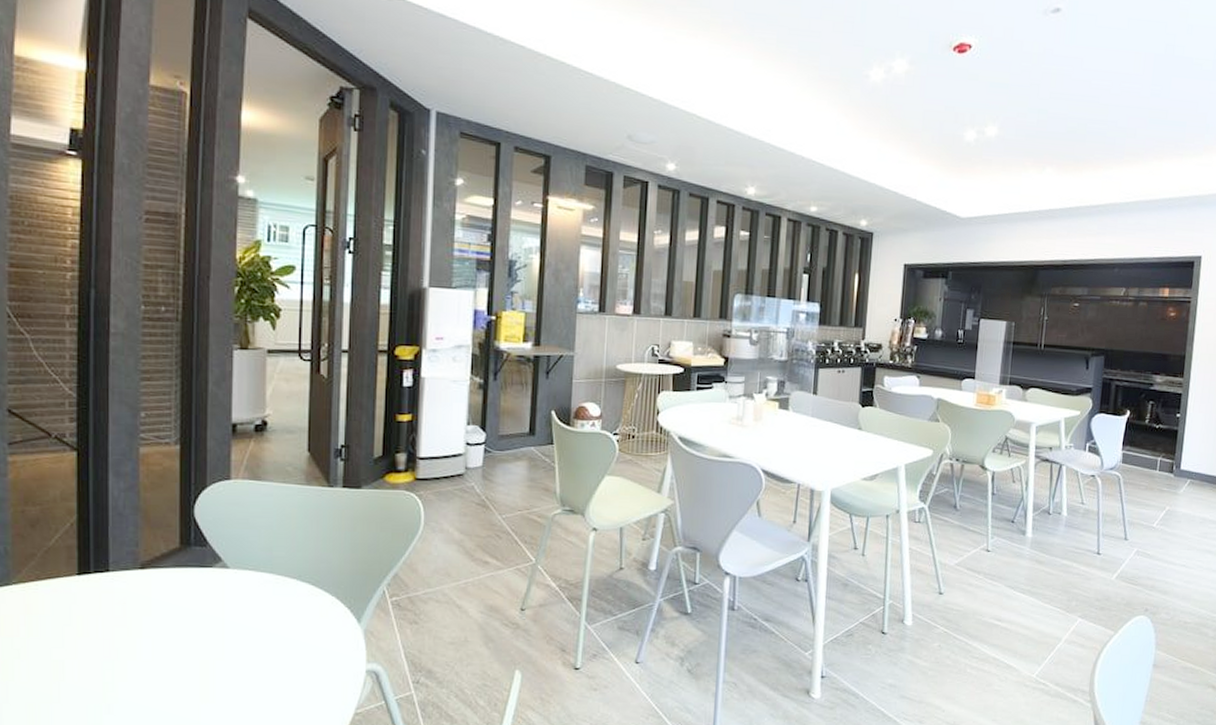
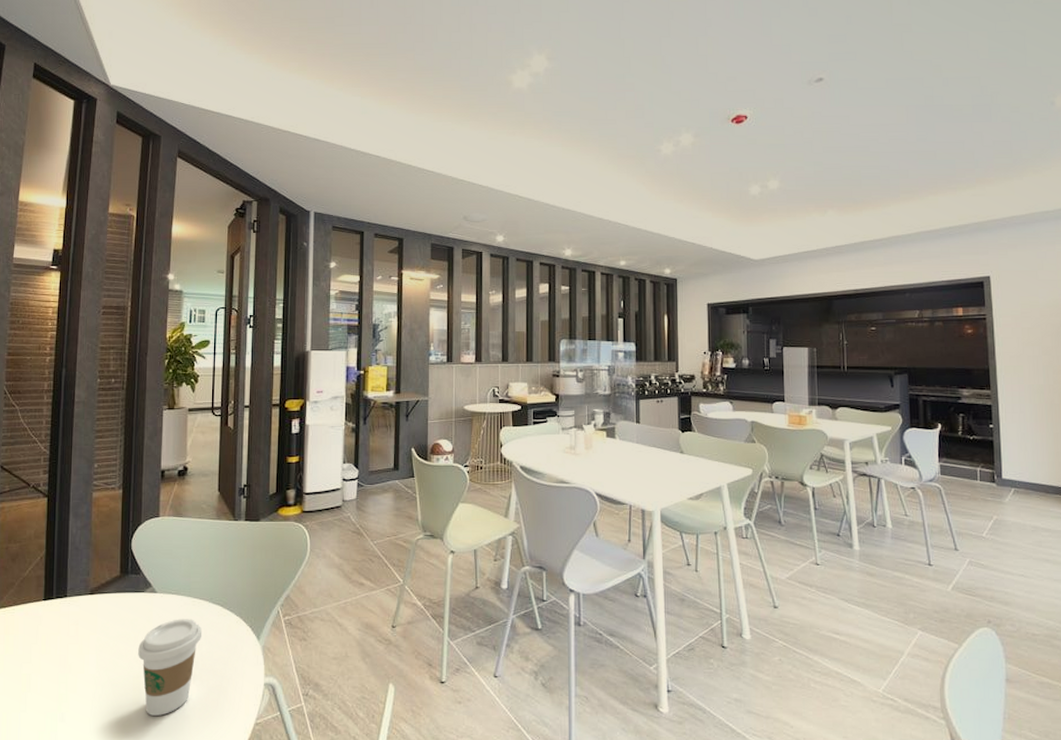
coffee cup: none [206,598,289,706] -> present [138,619,202,716]

